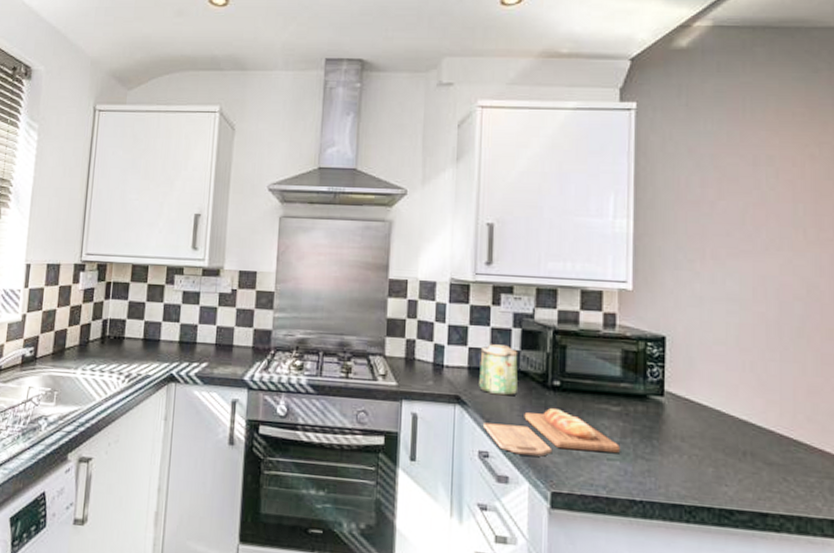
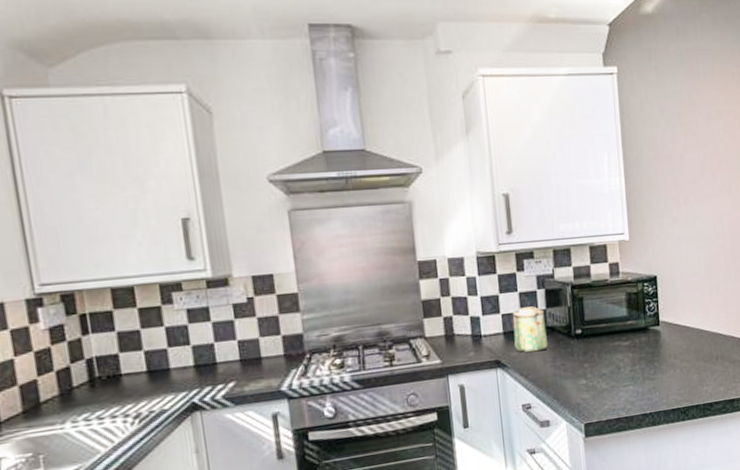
cutting board: present [484,423,553,457] -> none [523,374,582,400]
bread loaf: present [524,408,620,453] -> none [556,353,632,387]

